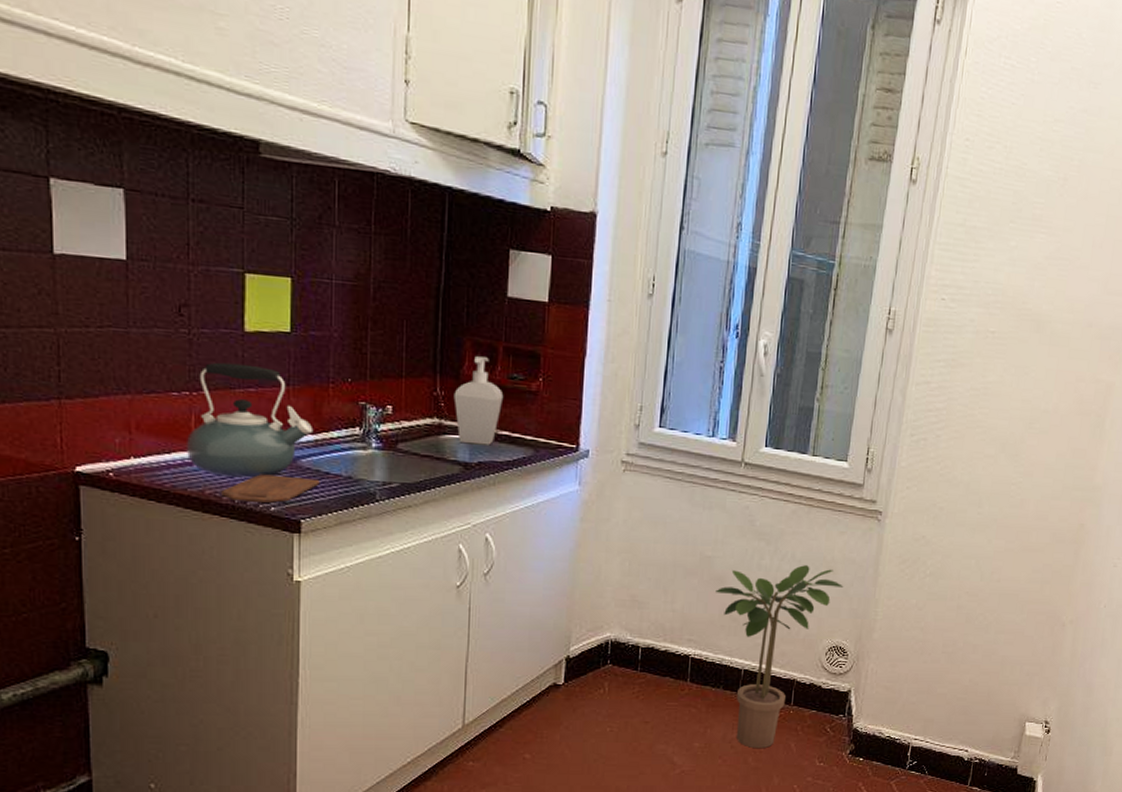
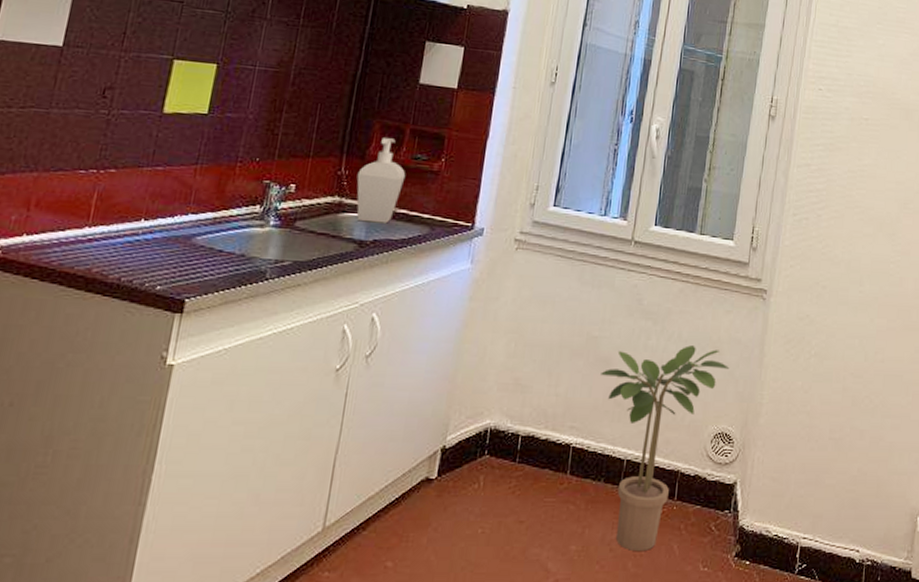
kettle: present [185,362,314,478] -> none [81,141,214,256]
cutting board: present [221,474,320,504] -> none [108,252,212,283]

